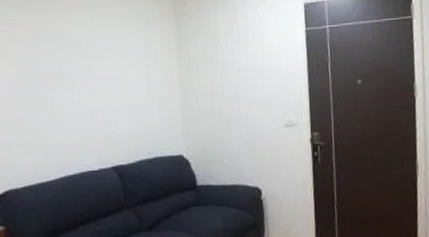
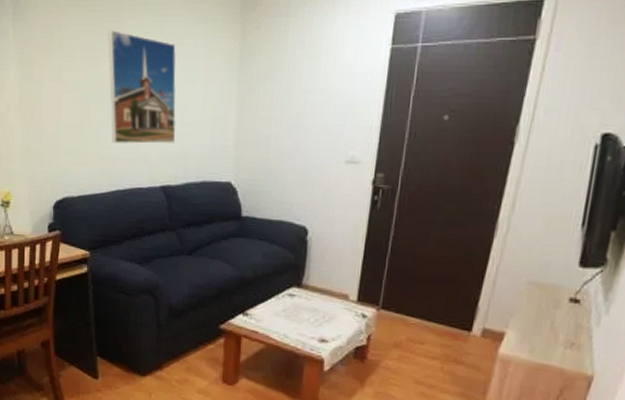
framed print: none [45,27,124,131] -> present [108,30,177,145]

